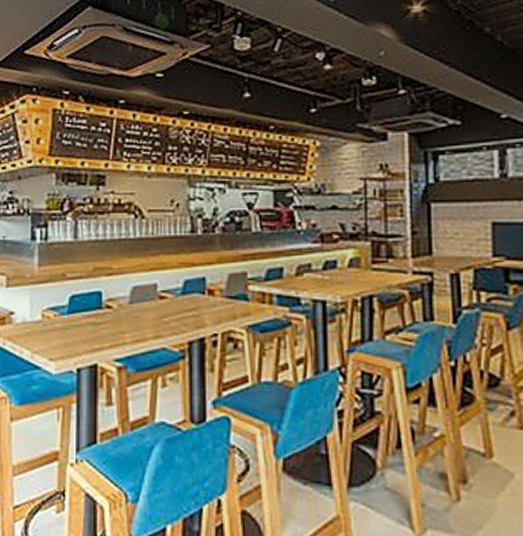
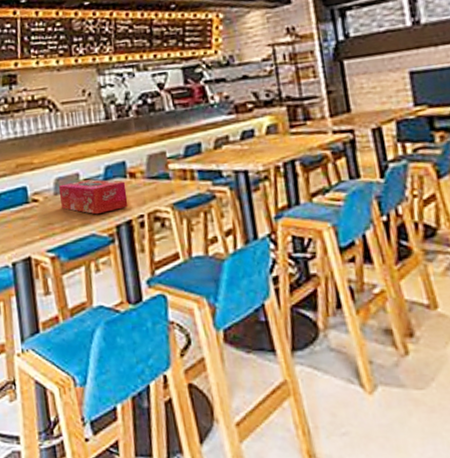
tissue box: none [134,292,203,329] -> present [58,179,129,215]

